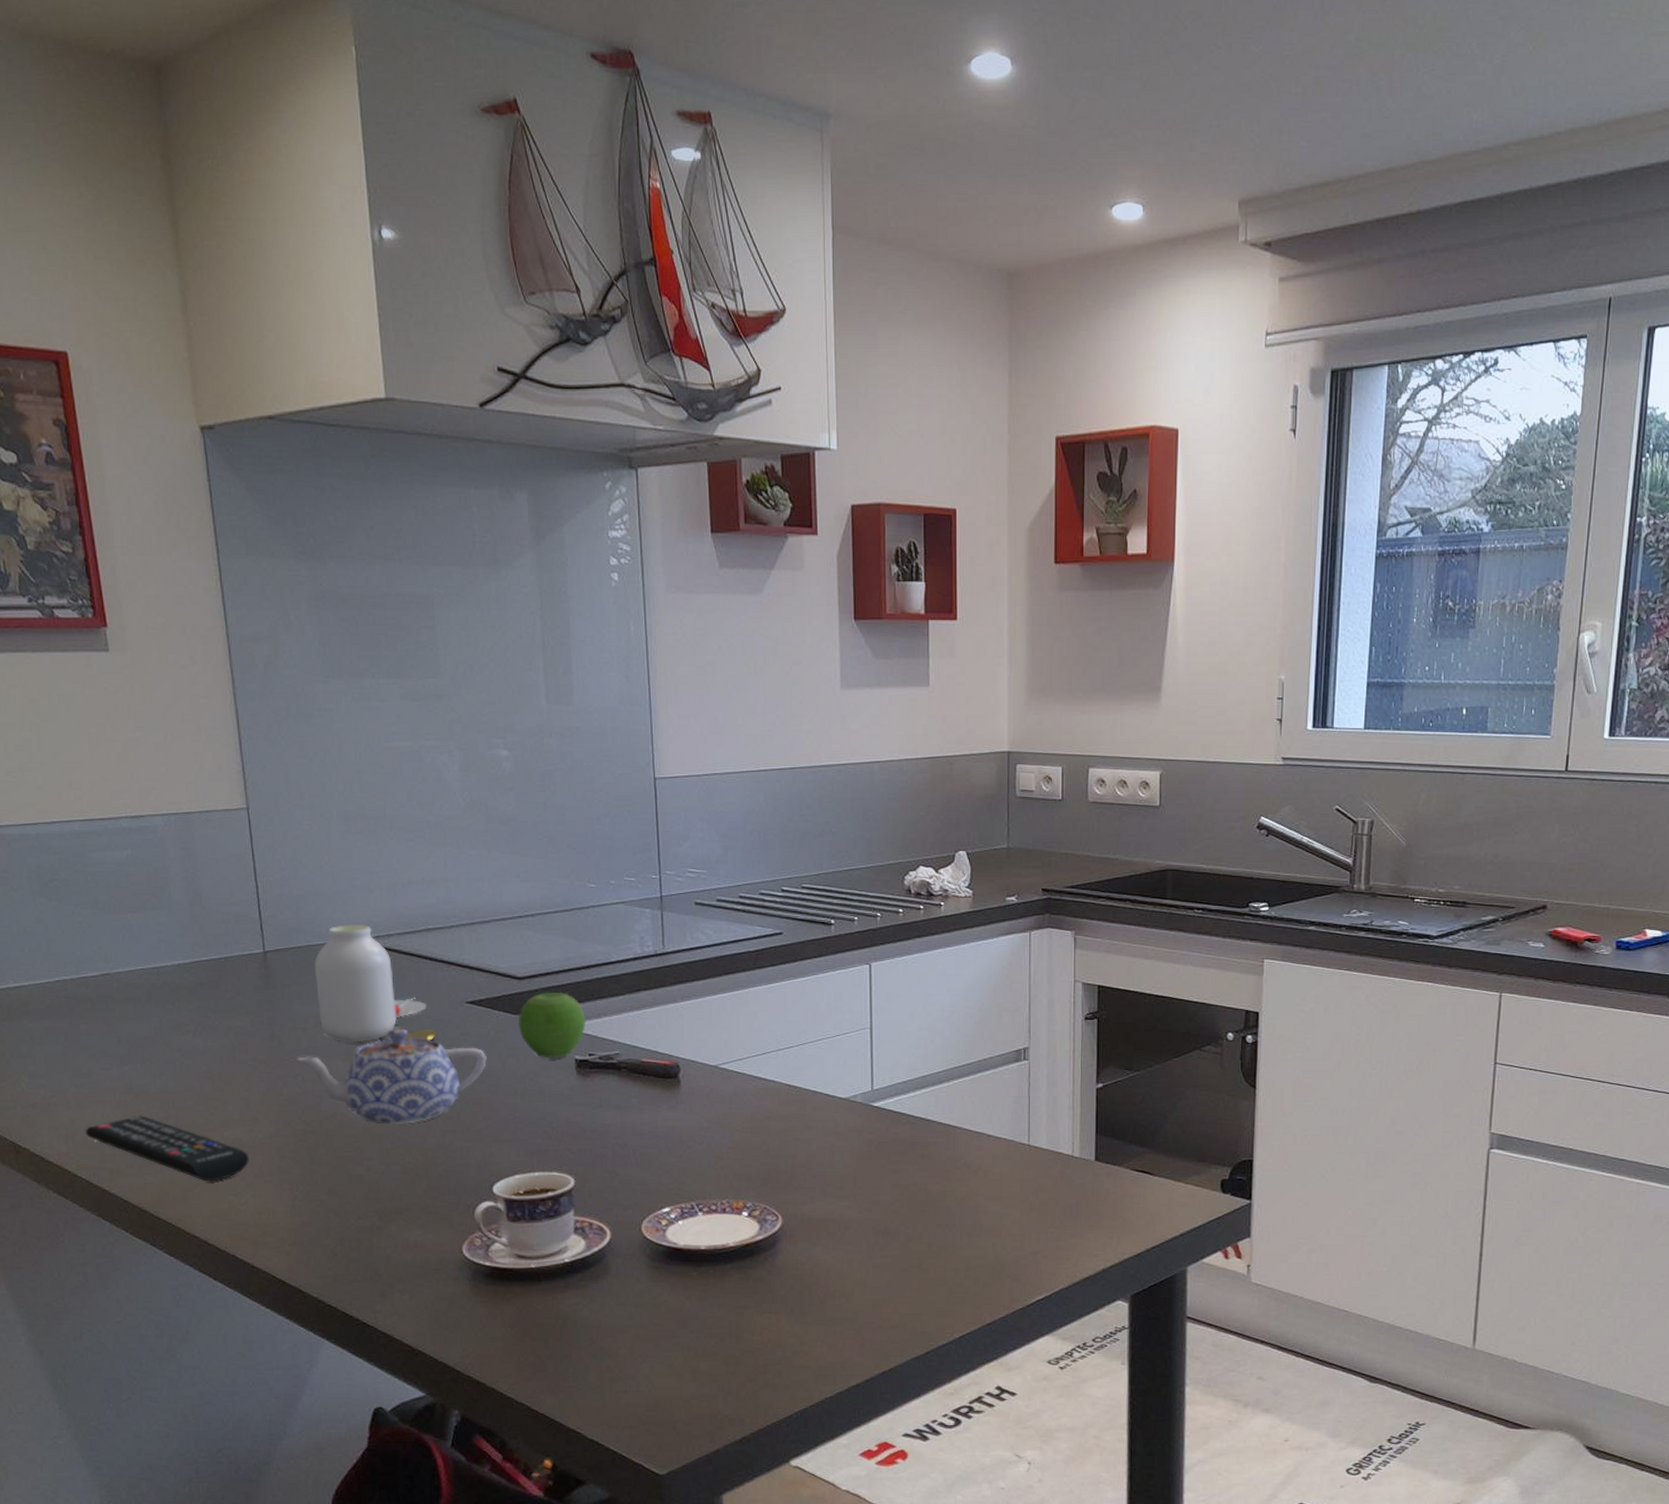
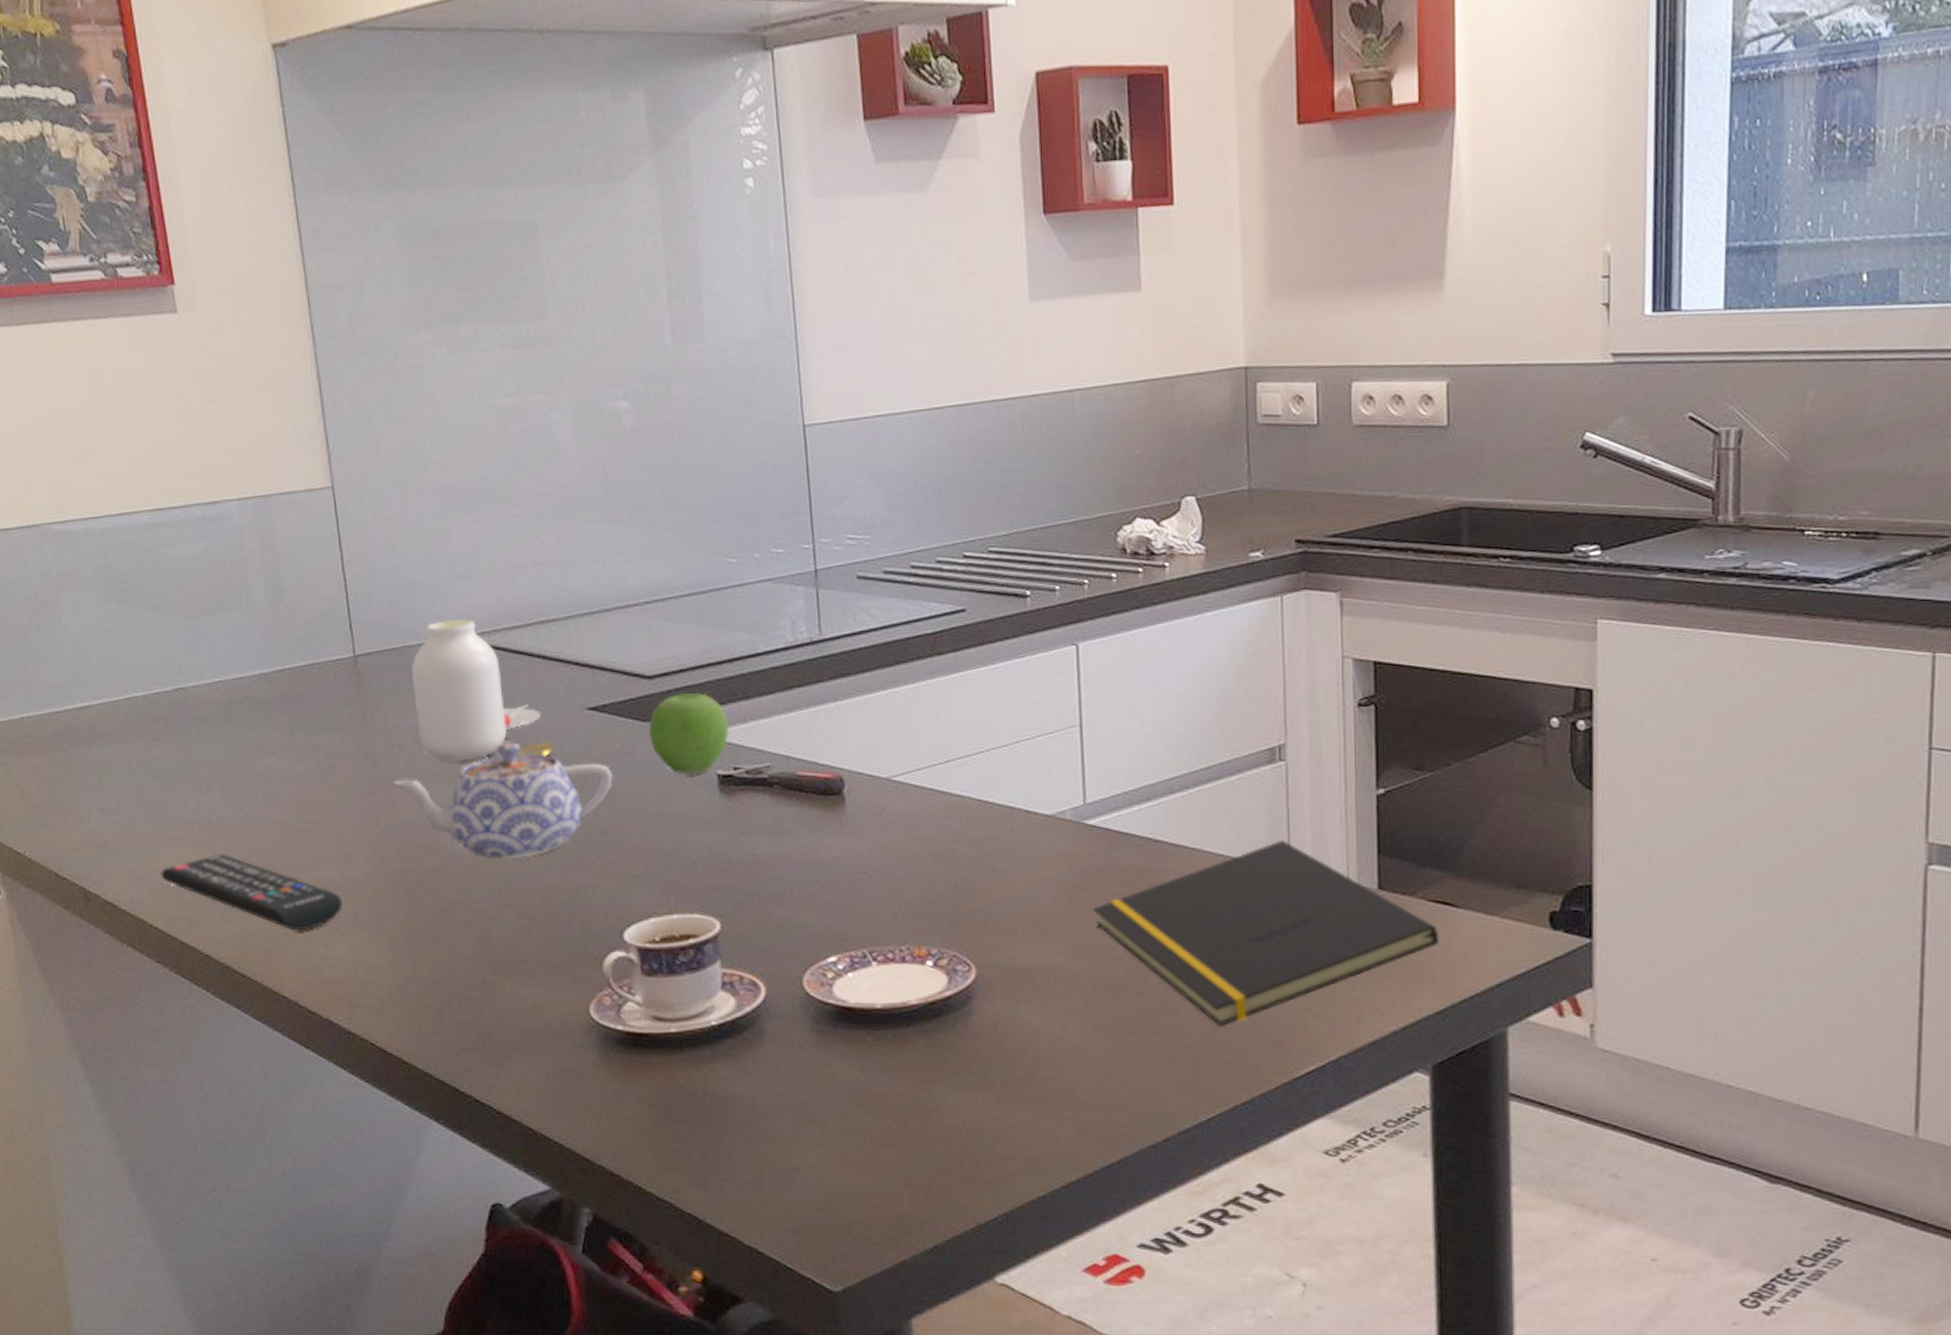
notepad: none [876,1122,1140,1266] -> present [1093,840,1440,1027]

